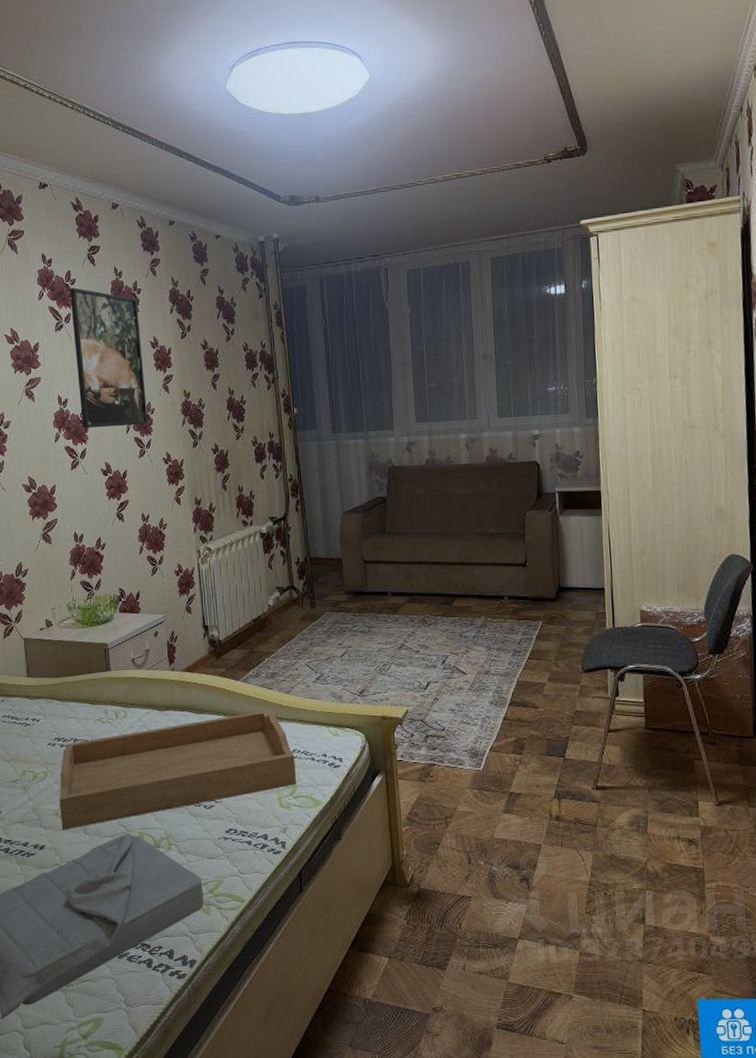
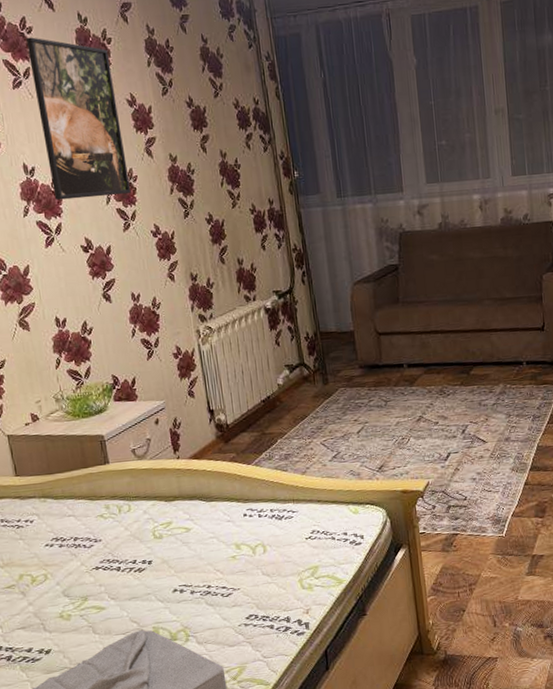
serving tray: present [59,709,297,830] -> none [61,492,318,632]

